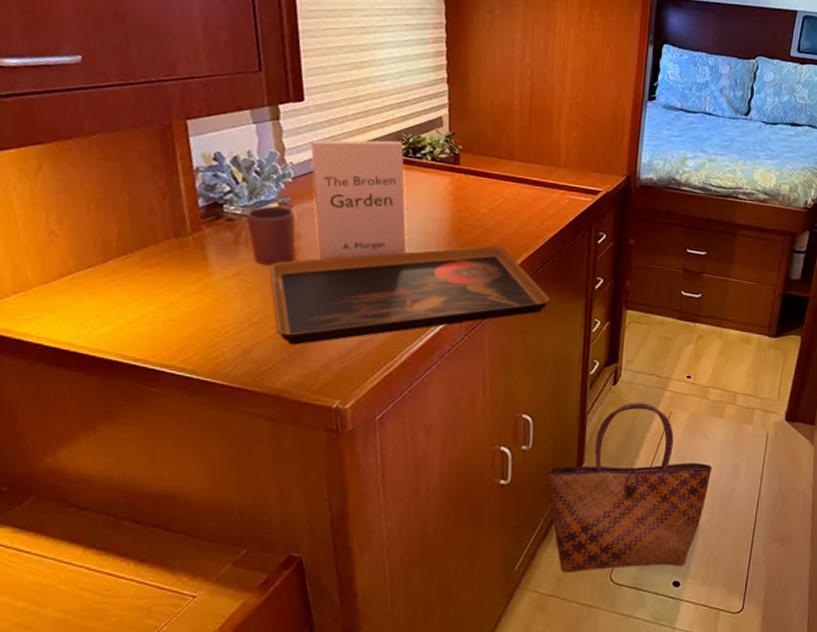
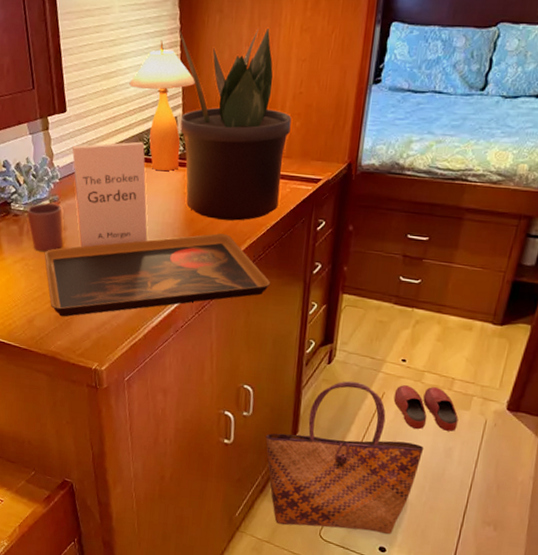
table lamp: none [385,34,463,176] -> present [129,40,195,172]
planter: none [442,20,569,232] -> present [177,25,292,221]
slippers: none [681,403,743,447] -> present [394,385,459,431]

